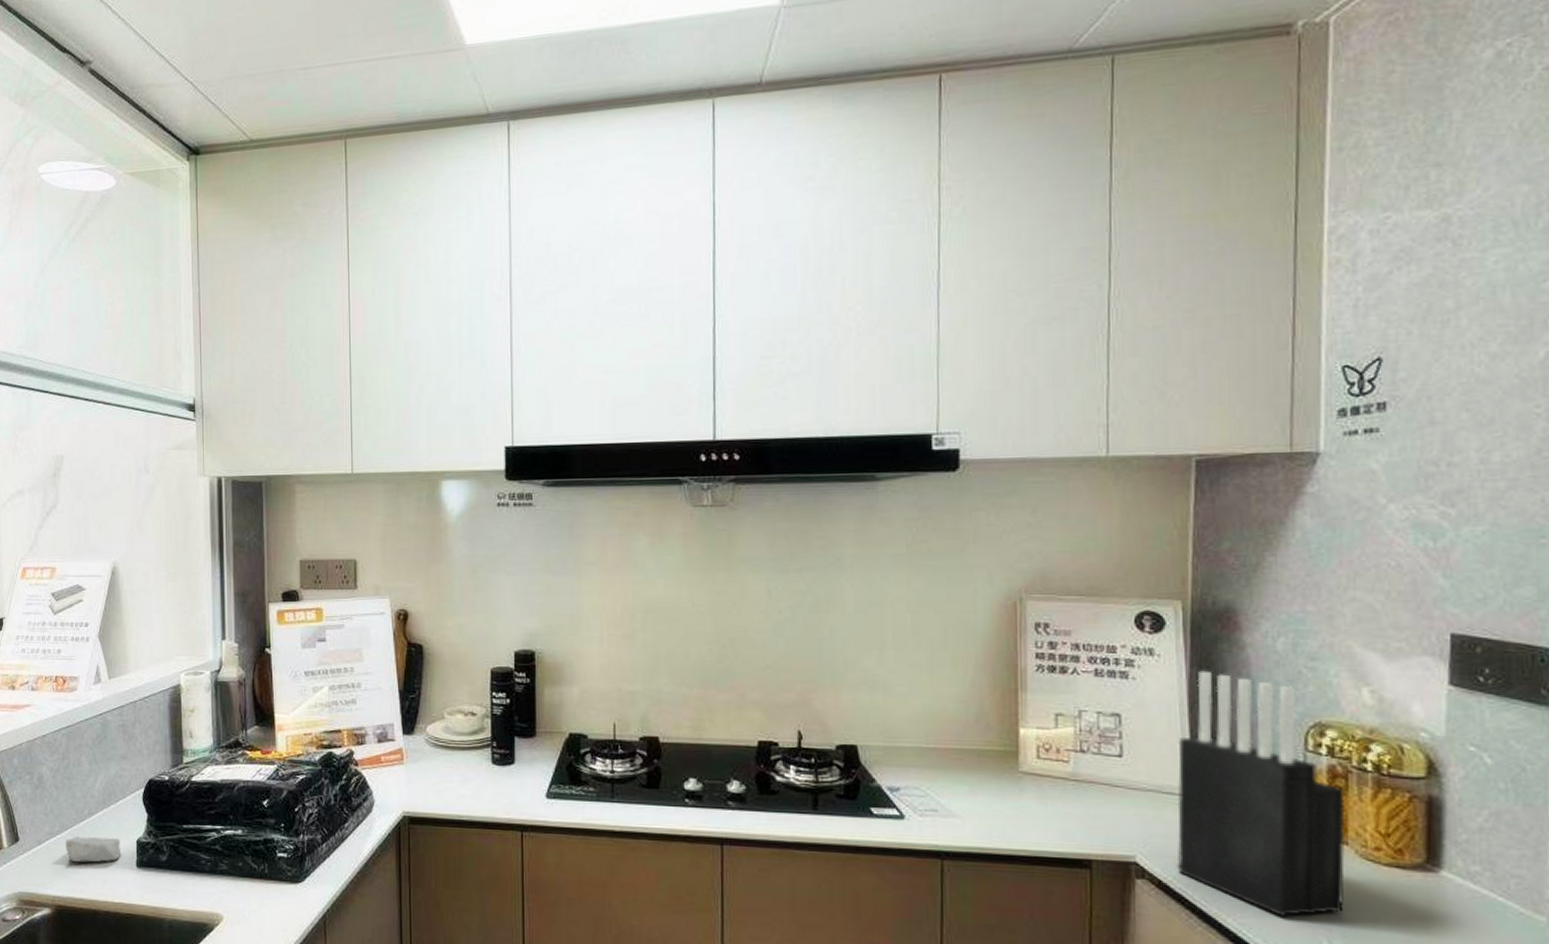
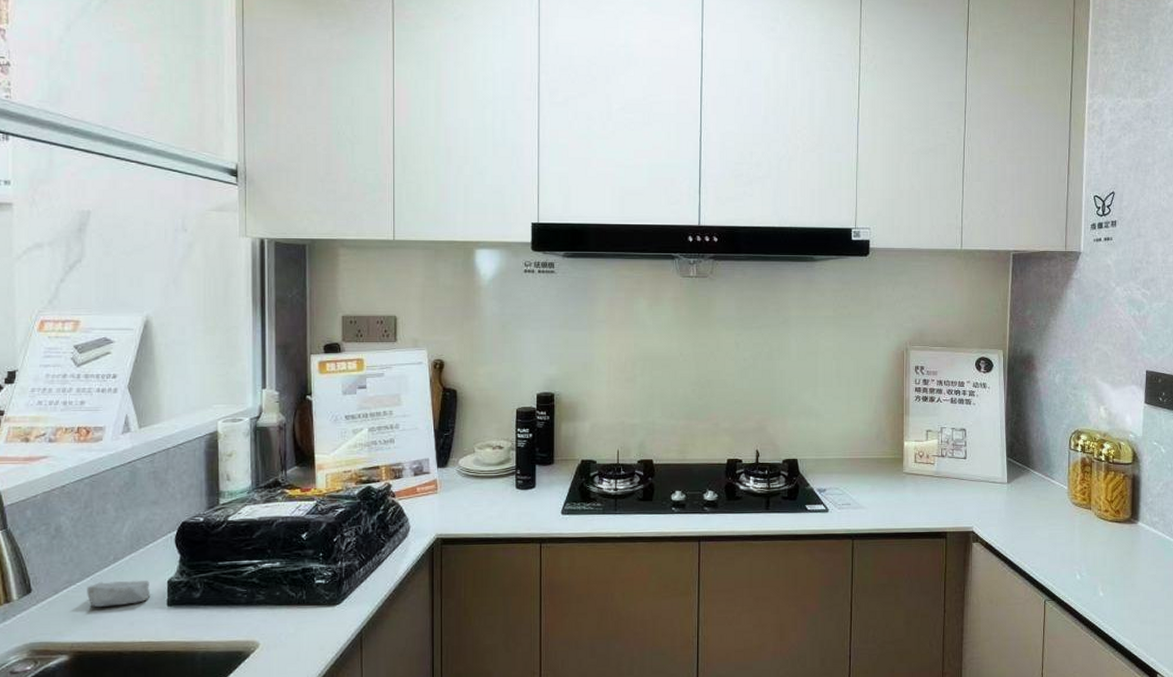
knife block: present [1177,670,1346,917] -> none [997,397,1090,560]

